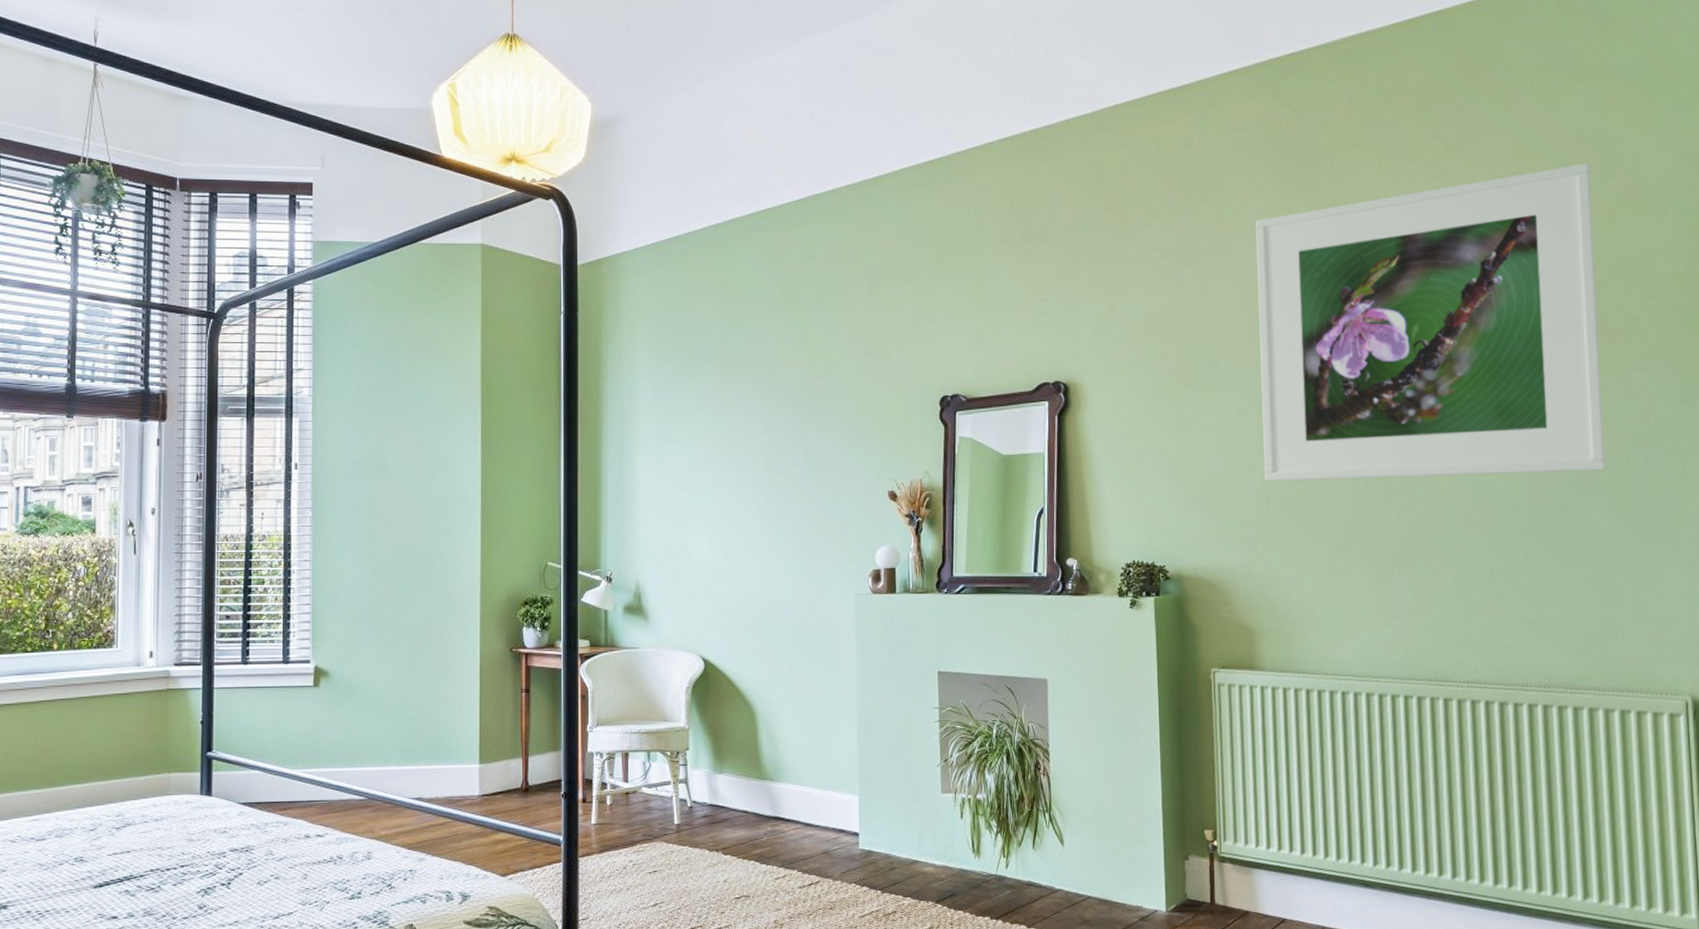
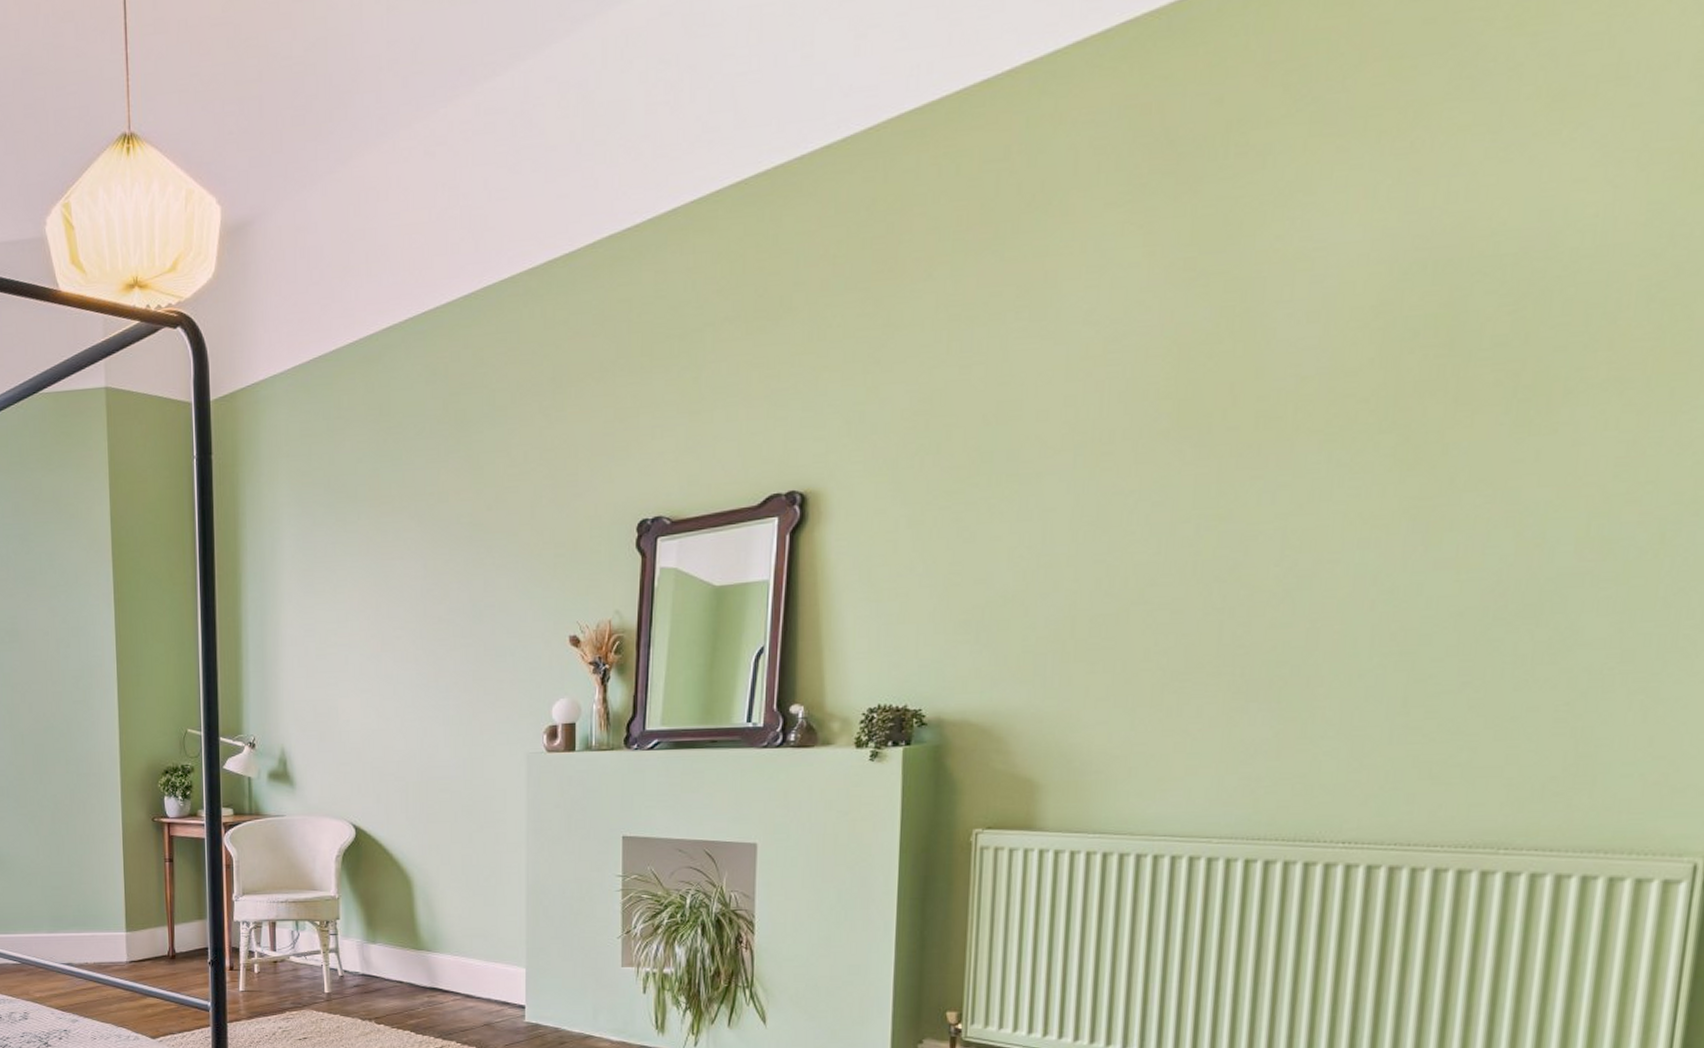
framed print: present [1255,163,1605,482] -> none [1072,100,1675,600]

